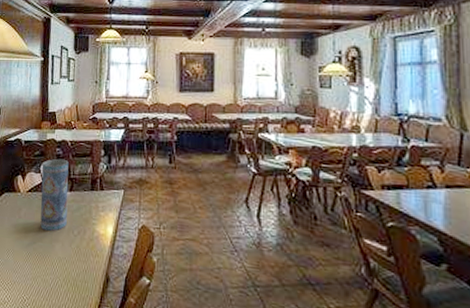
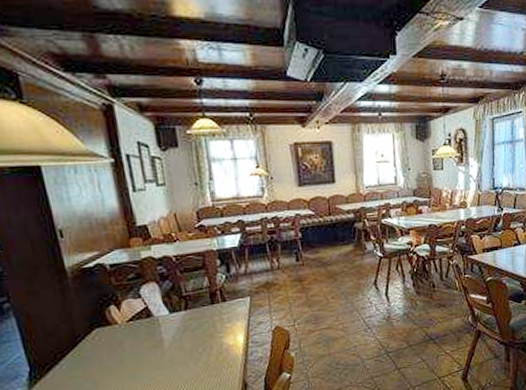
vase: present [40,158,69,232] -> none [140,277,188,358]

